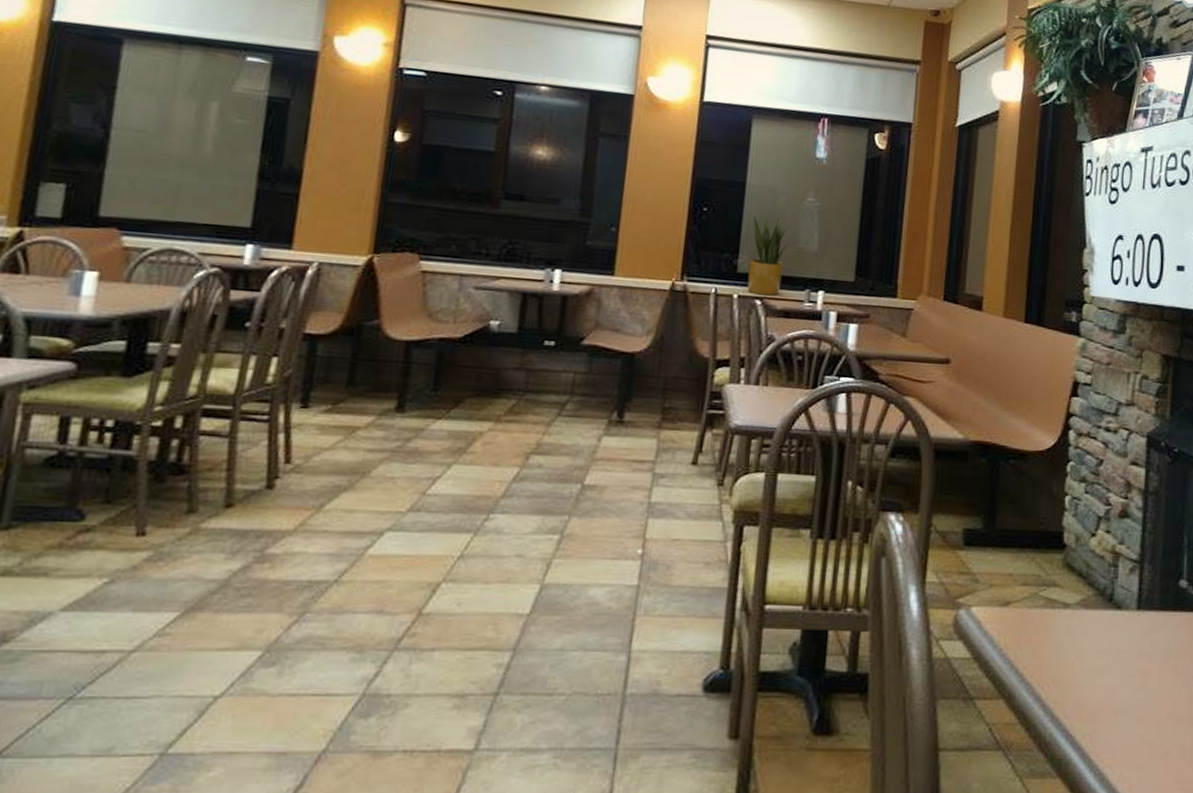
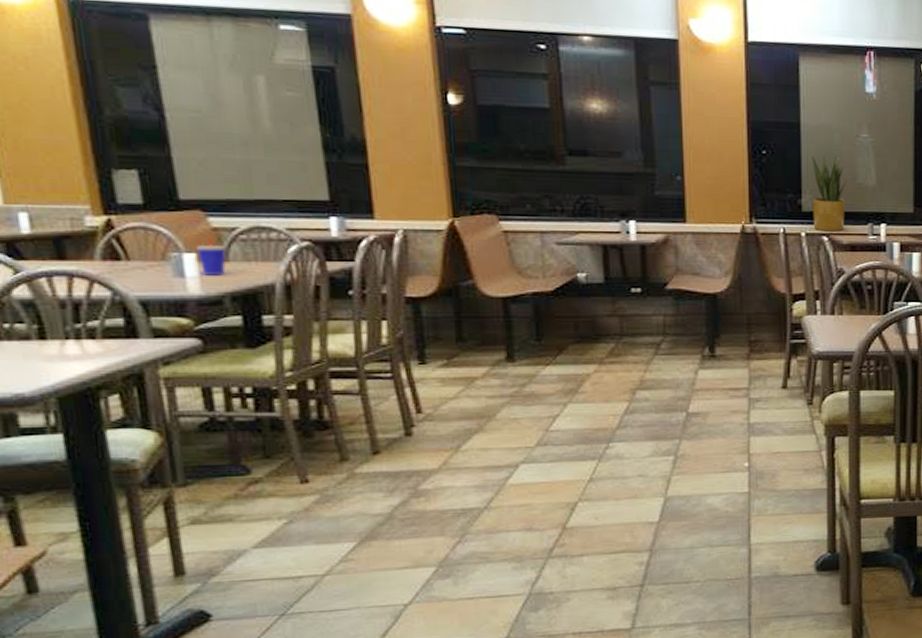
beverage cup: none [99,255,131,297] -> present [197,236,227,276]

